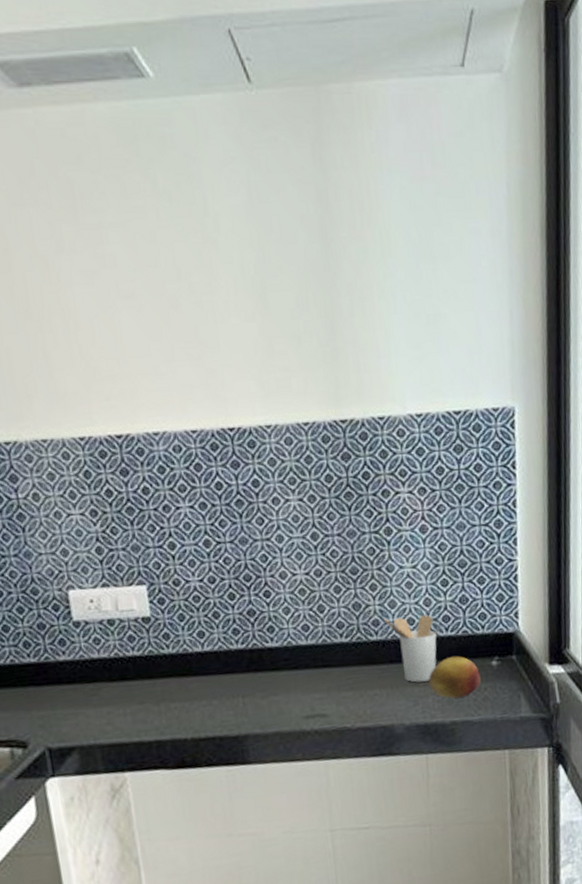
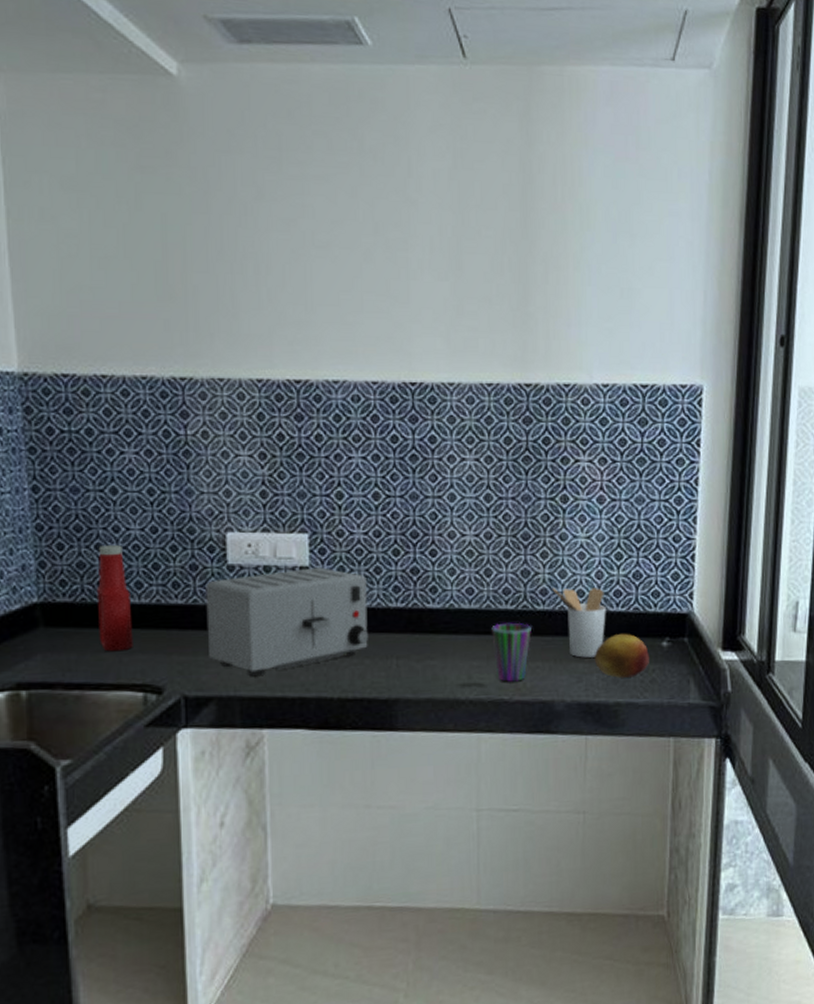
toaster: none [55,616,215,725] -> present [206,567,369,677]
cup: none [329,653,368,712] -> present [491,622,532,683]

